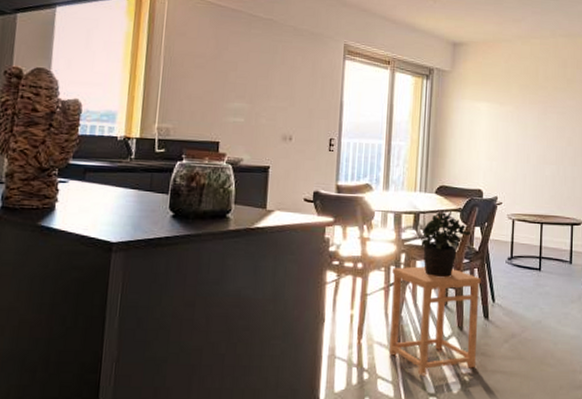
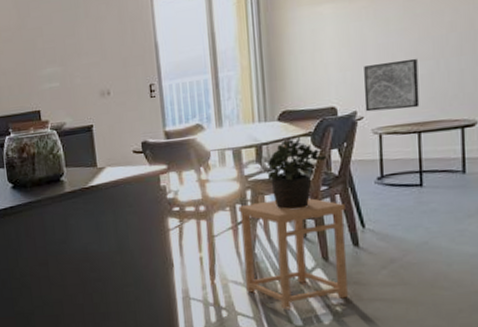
wall art: none [504,160,545,202] -> present [363,58,420,112]

